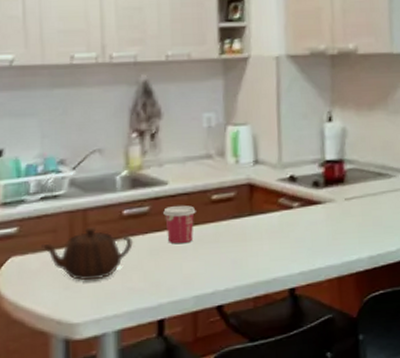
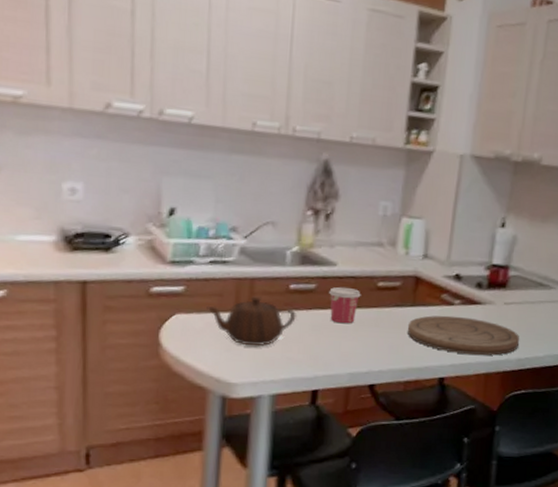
cutting board: none [248,219,368,260] -> present [407,315,520,356]

